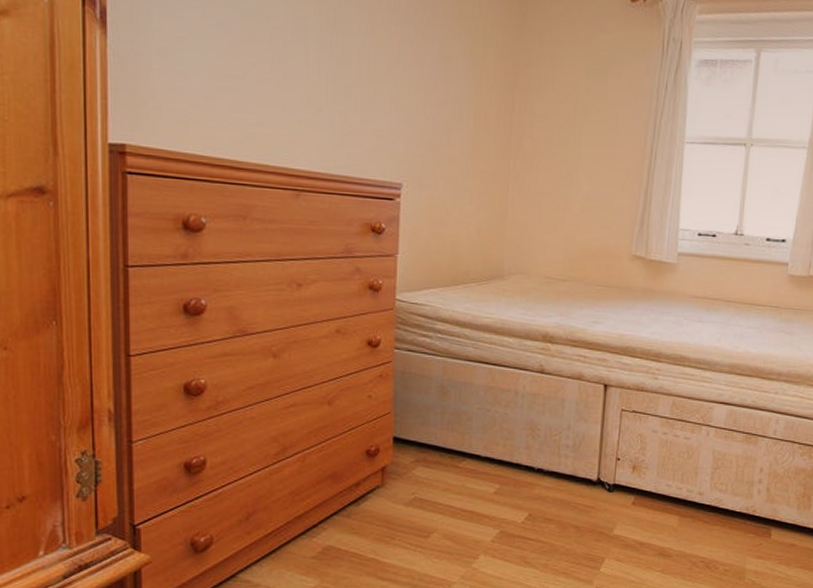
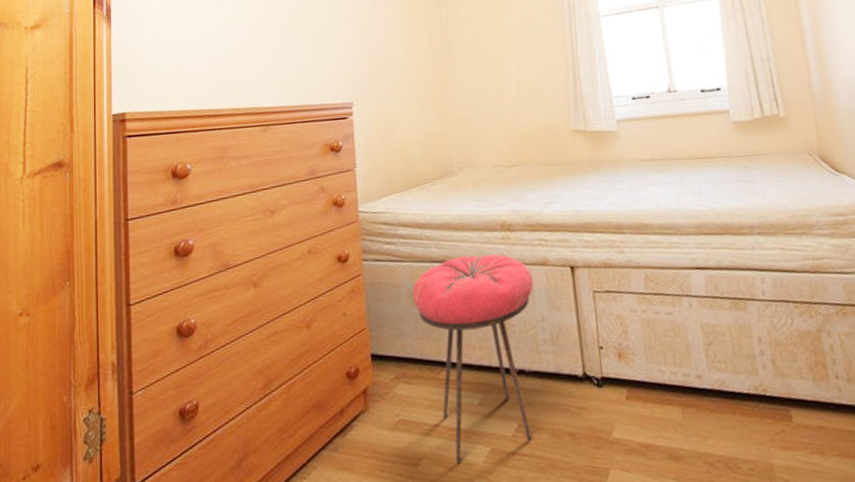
stool: none [442,359,566,541] -> present [412,254,533,465]

